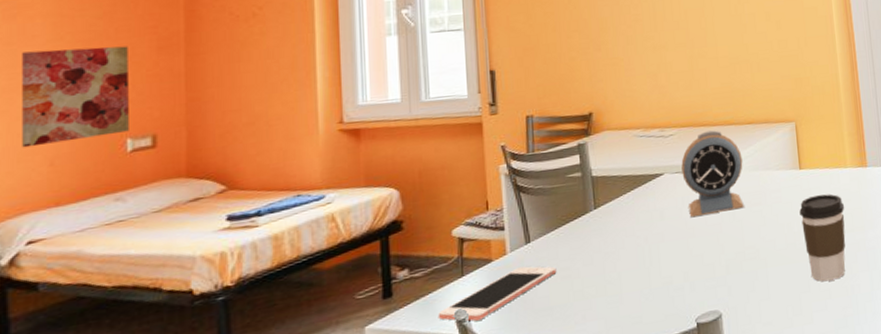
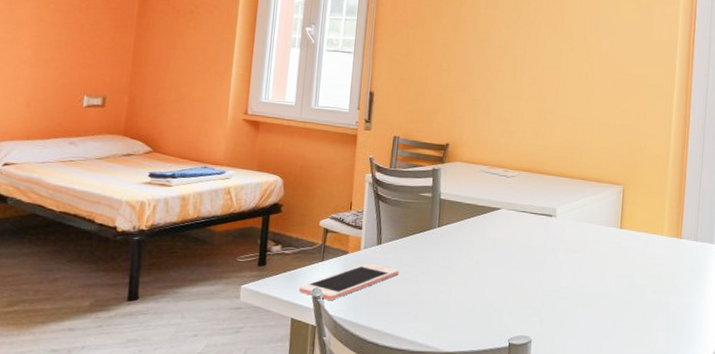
wall art: present [20,46,129,148] -> none [9,12,94,91]
alarm clock: present [681,130,744,218] -> none [517,179,572,253]
coffee cup: present [799,194,846,282] -> none [614,255,656,333]

